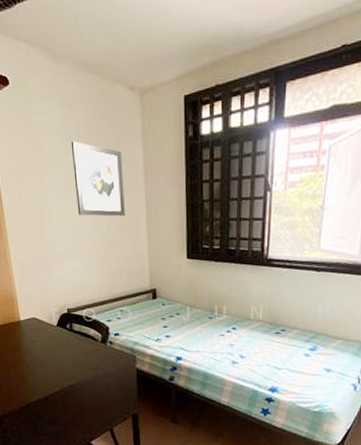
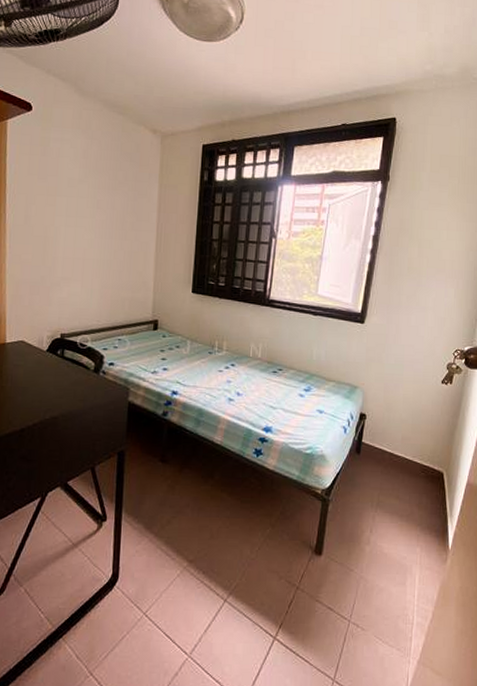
wall art: present [71,141,125,217] -> none [85,170,138,246]

